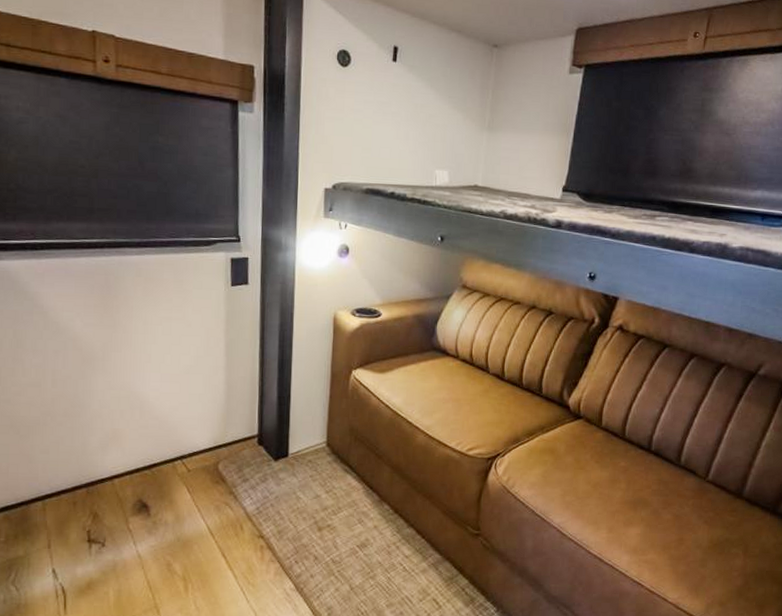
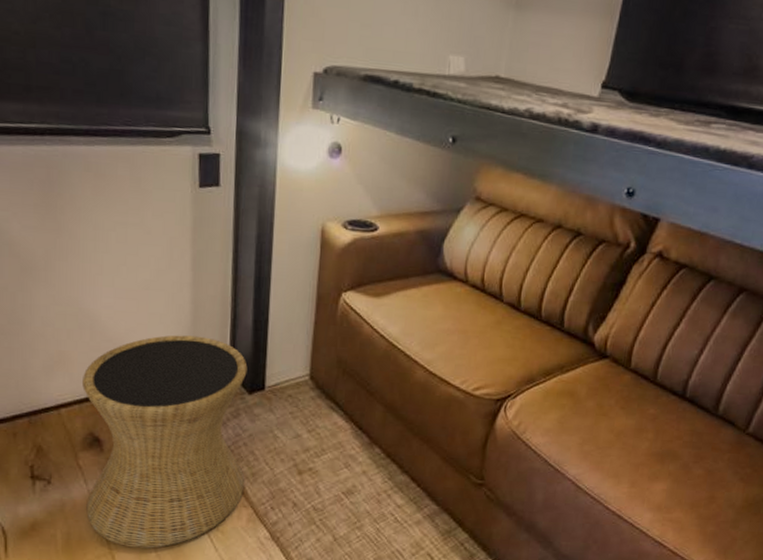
side table: none [133,411,273,602] -> present [82,335,248,548]

